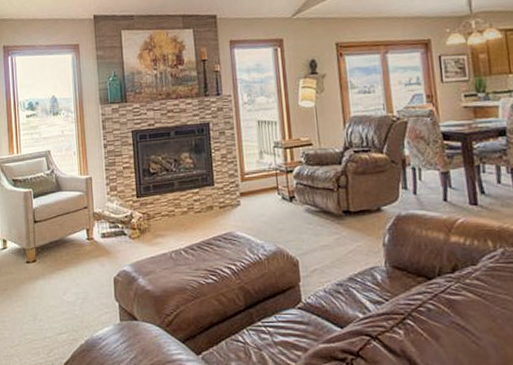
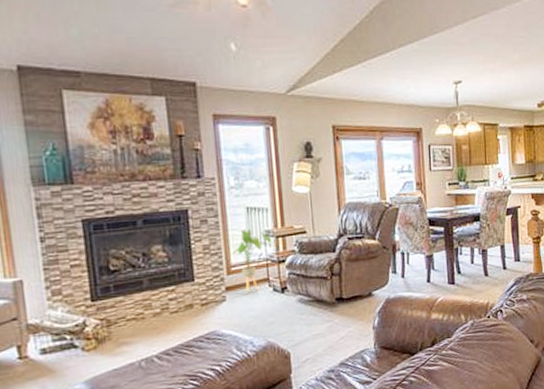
house plant: none [245,141,281,200] -> present [232,229,272,293]

